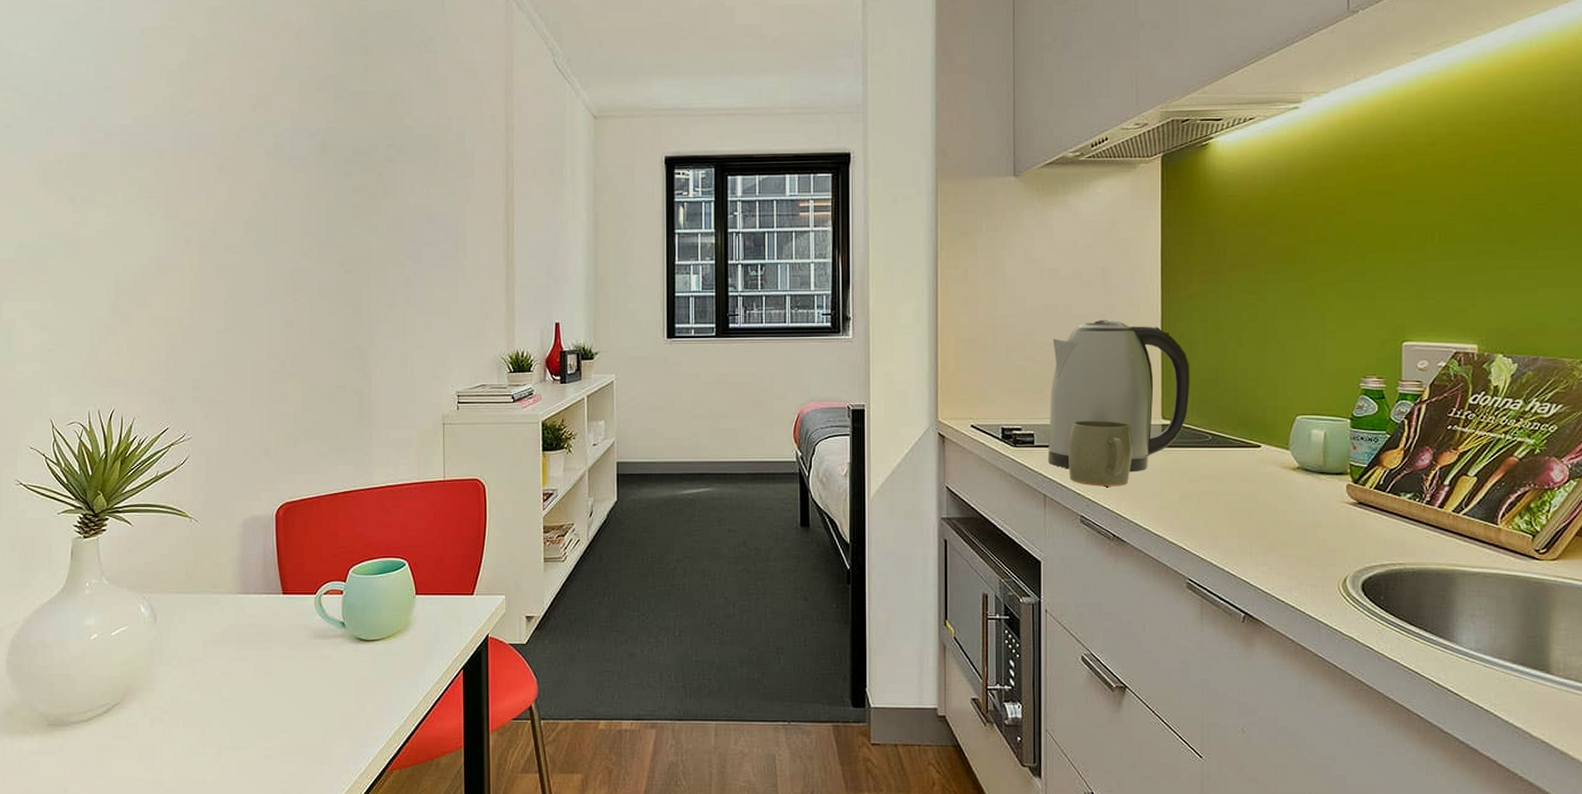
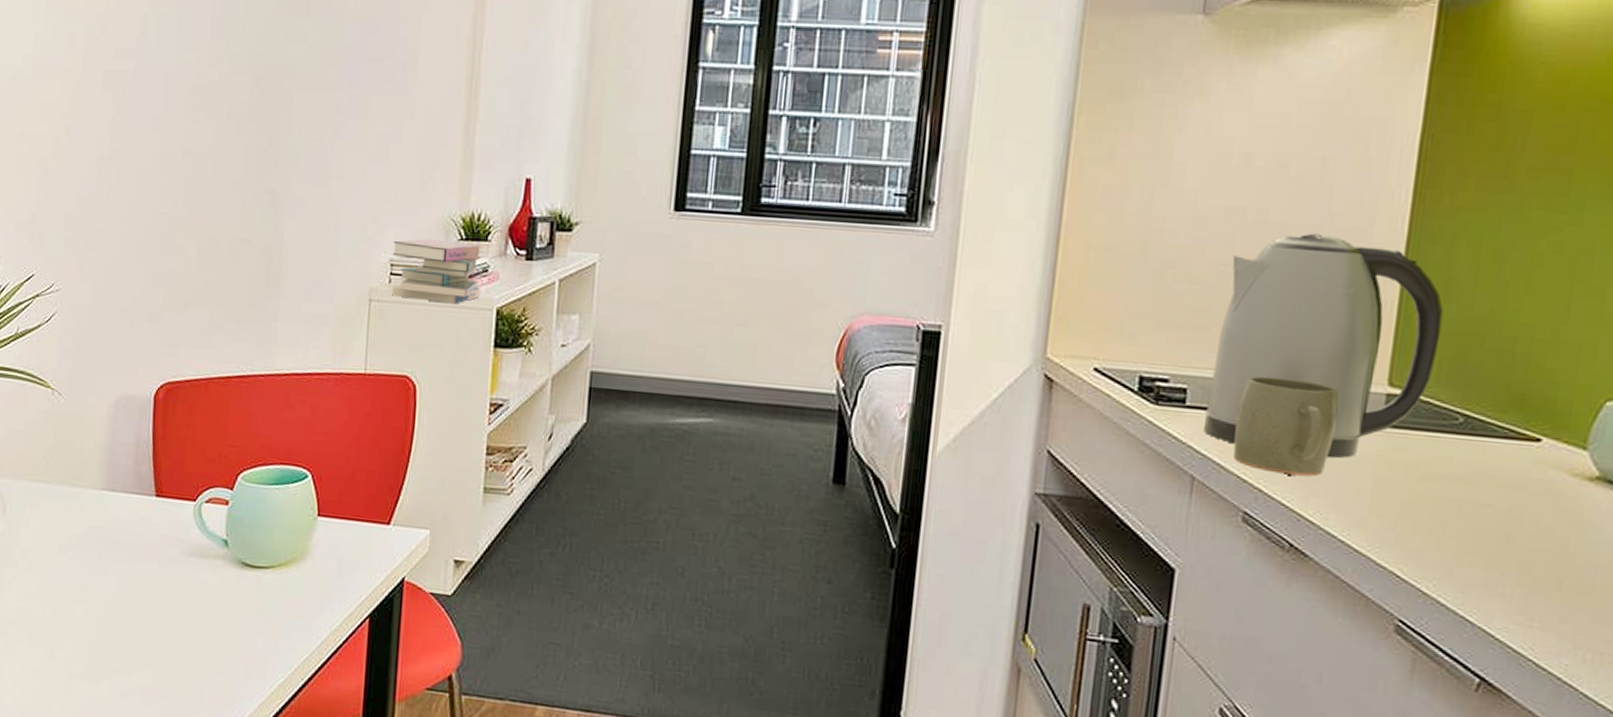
books: none [458,373,529,421] -> present [392,238,481,304]

